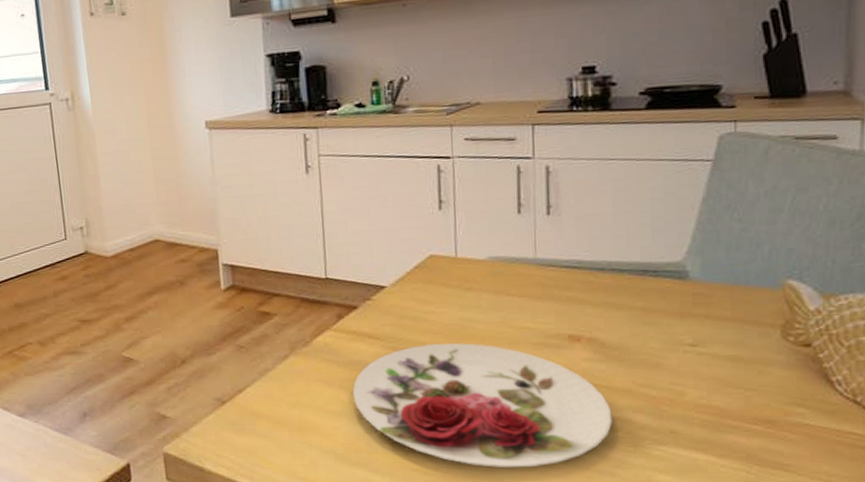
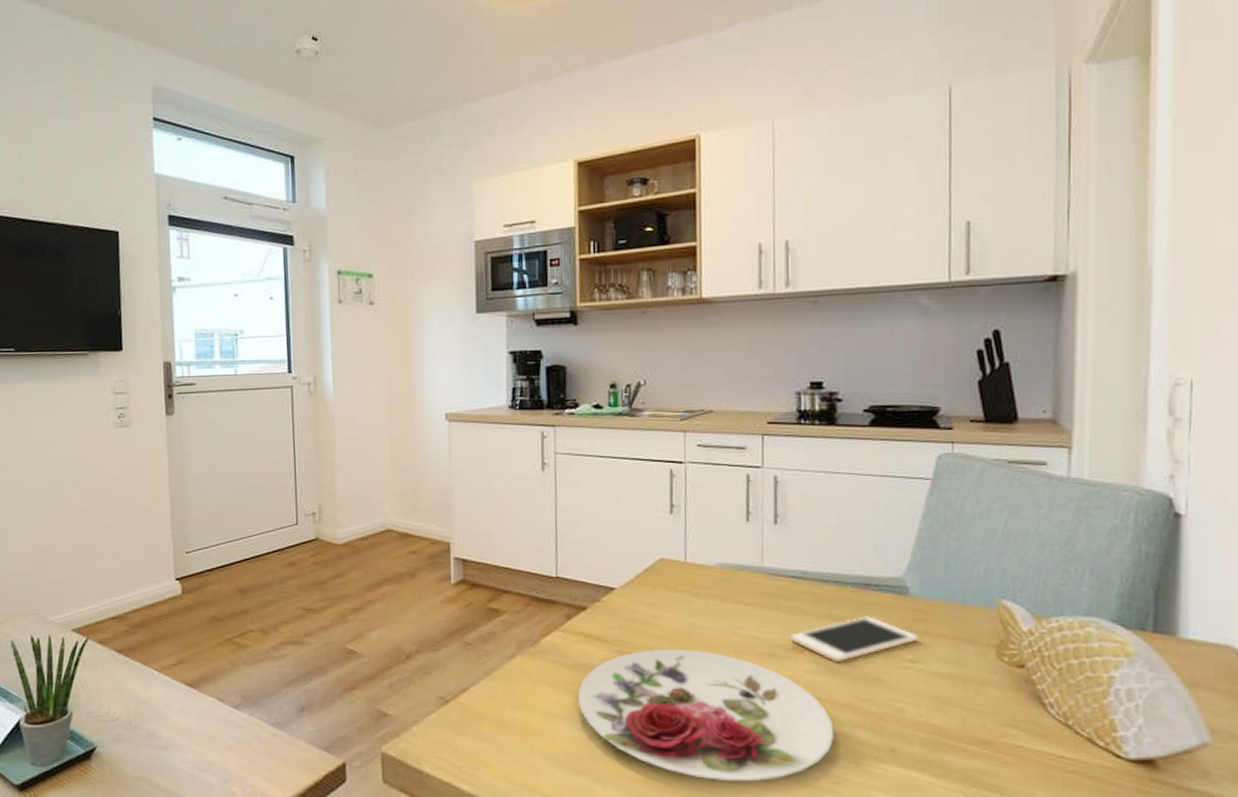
cell phone: none [565,302,700,350] -> present [789,616,919,663]

